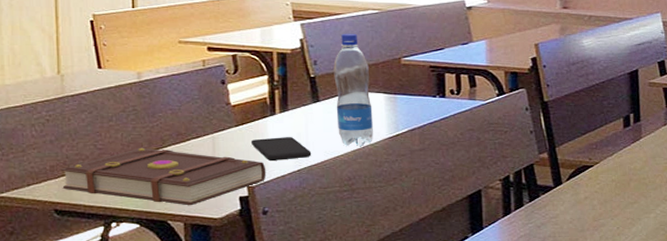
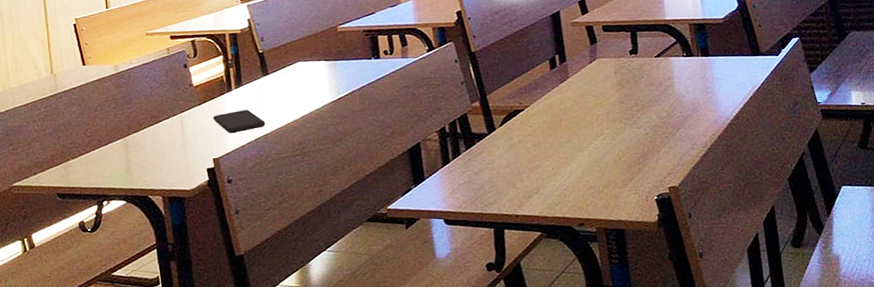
book: present [60,147,266,205] -> none [59,131,228,180]
bottle: present [333,33,373,147] -> none [278,8,319,113]

